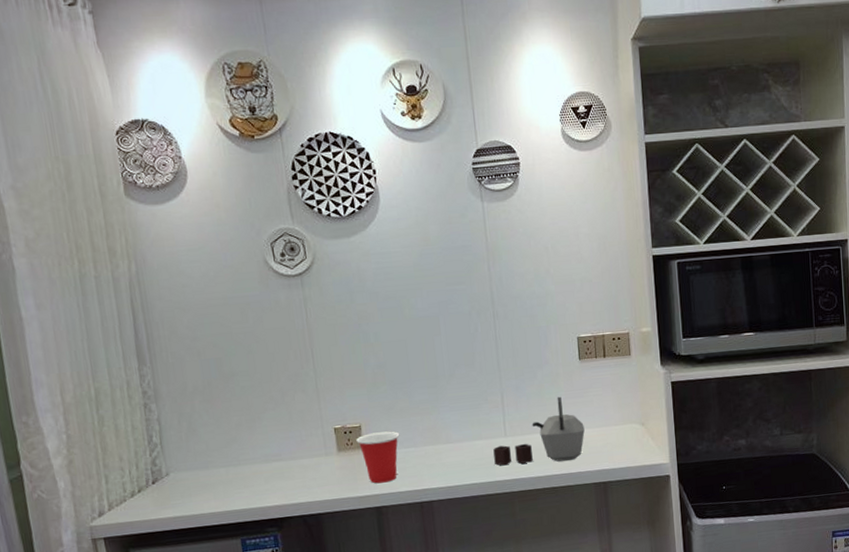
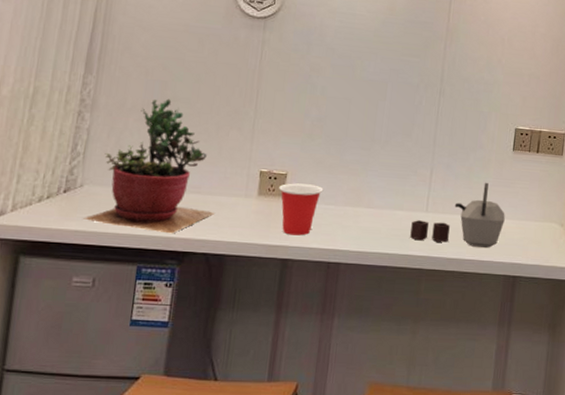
succulent plant: none [178,374,300,506] -> present [83,98,214,234]

